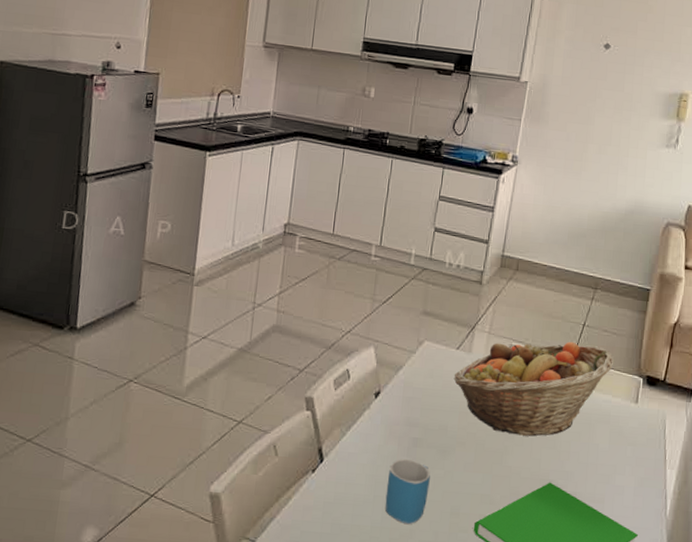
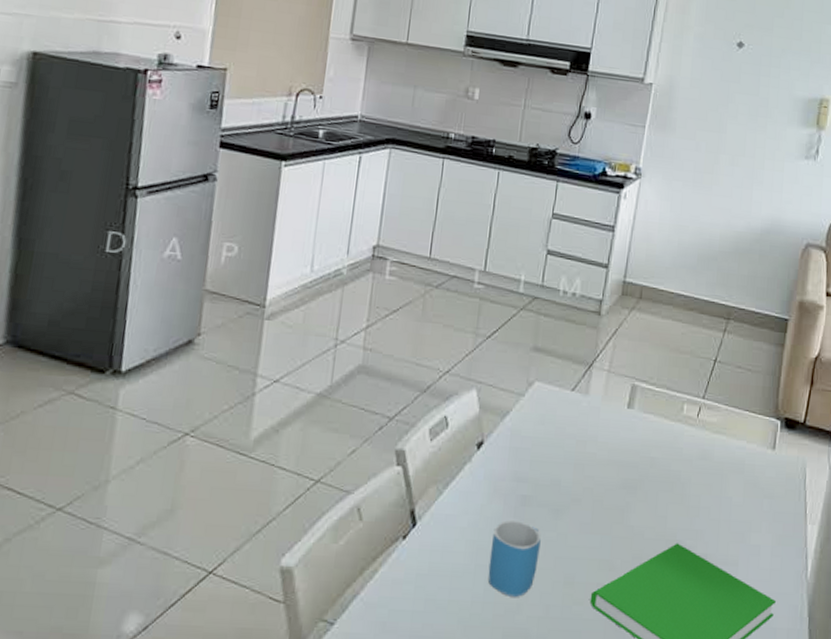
fruit basket: present [453,341,615,437] -> none [568,379,749,491]

